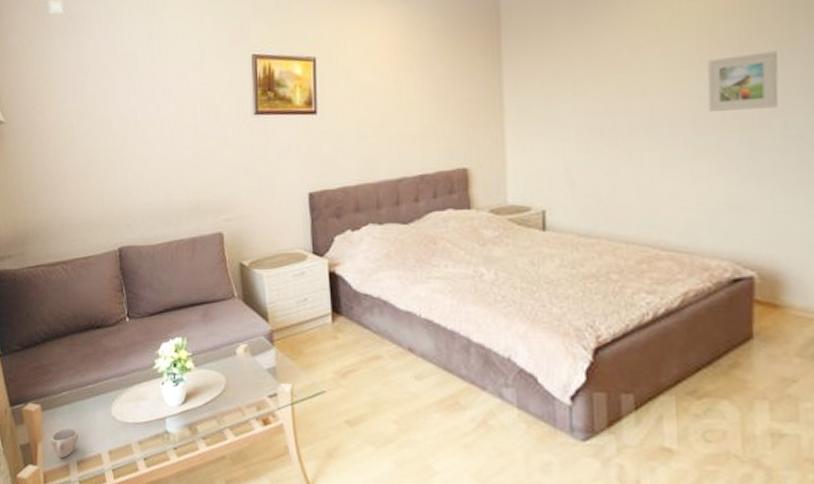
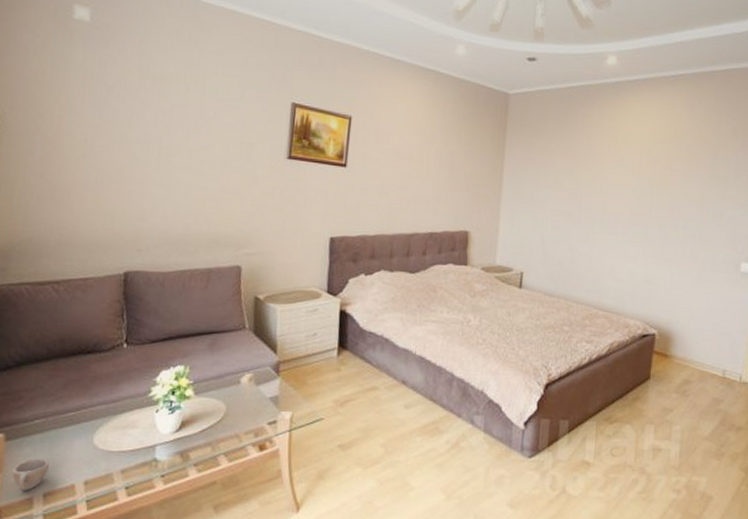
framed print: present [707,51,779,111] -> none [641,171,687,213]

